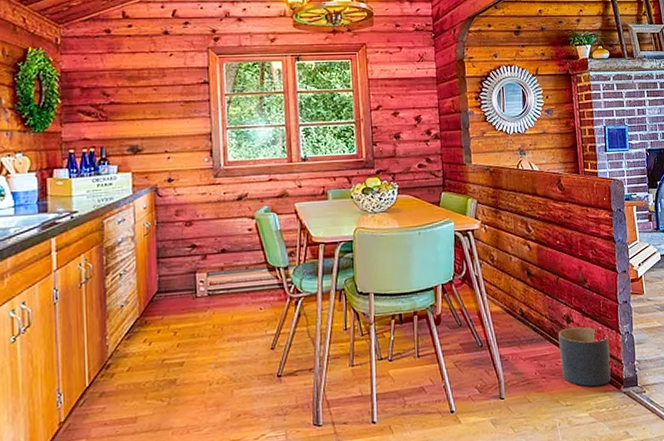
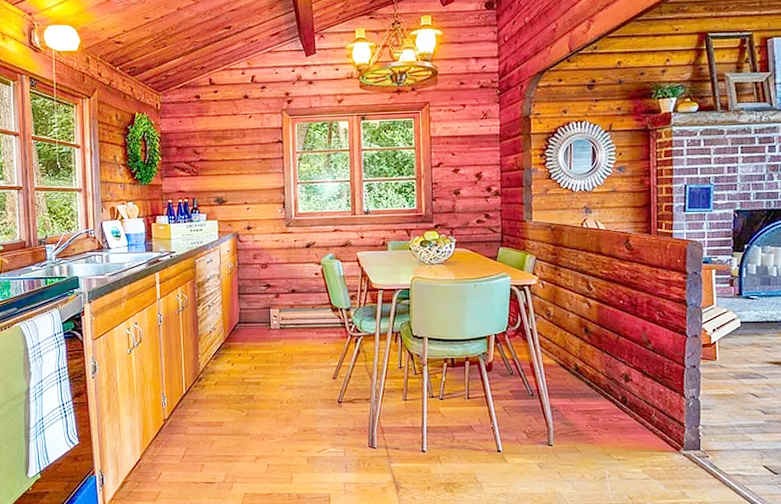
planter: present [558,327,611,387] -> none [615,387,672,446]

